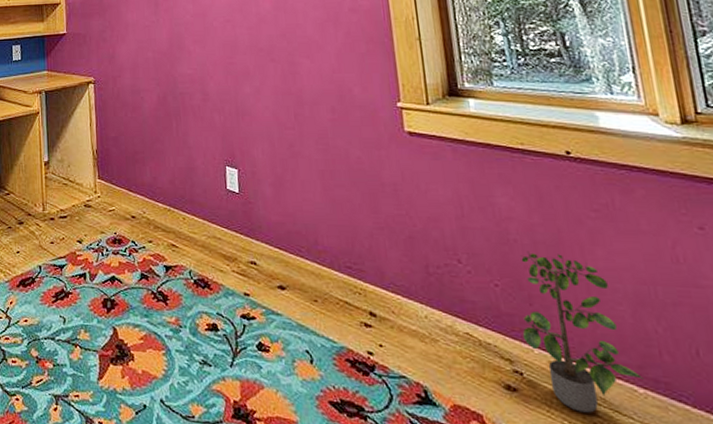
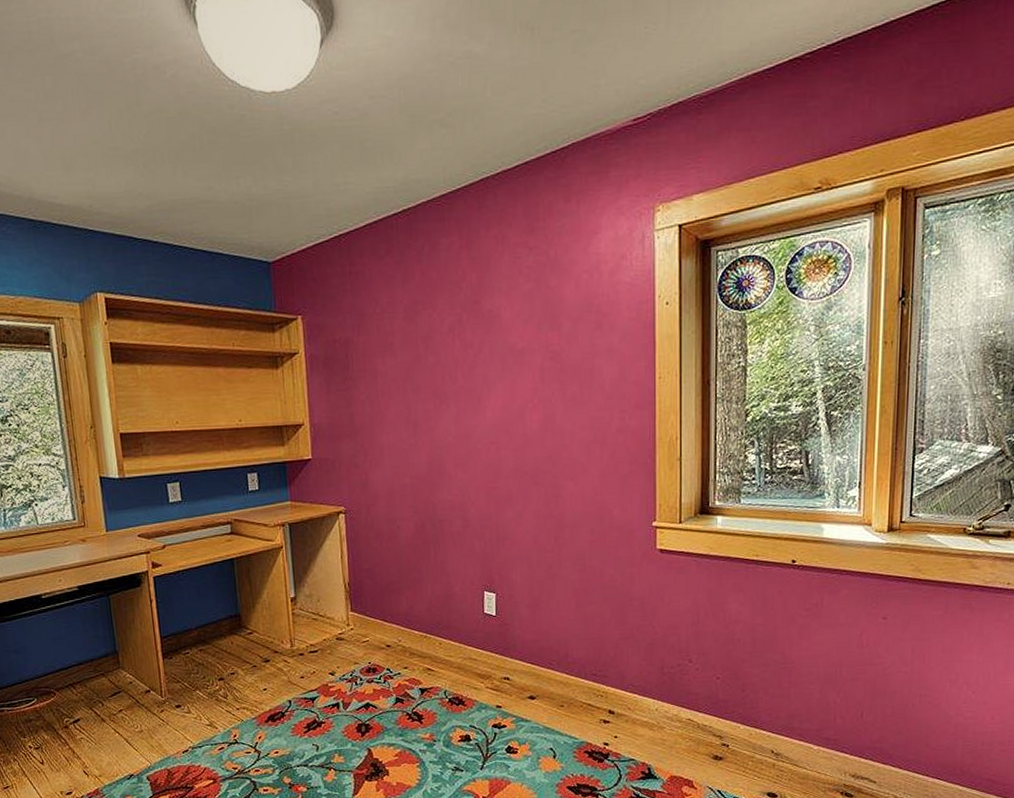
potted plant: present [520,251,644,413] -> none [733,647,819,769]

